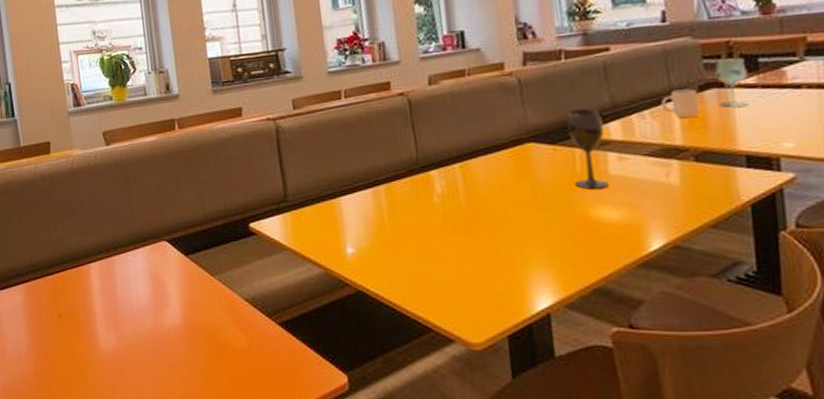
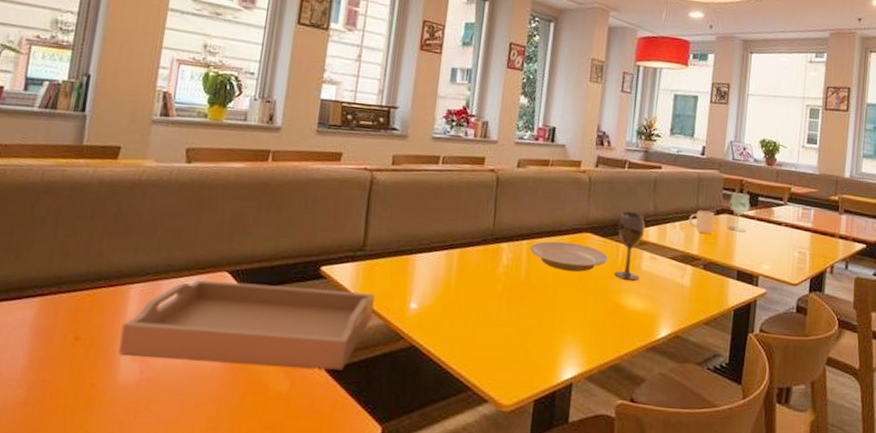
serving tray: none [92,244,312,327] -> present [118,279,375,370]
plate: none [464,156,564,190] -> present [529,241,609,272]

